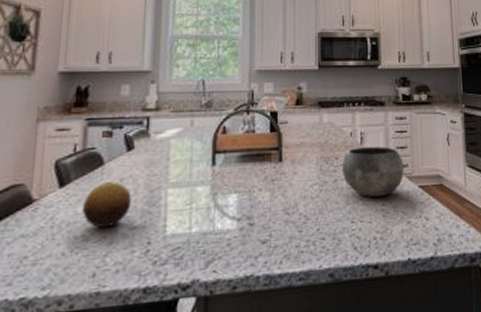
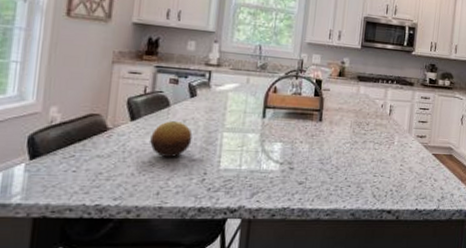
bowl: present [343,146,404,197] -> none [371,117,423,158]

